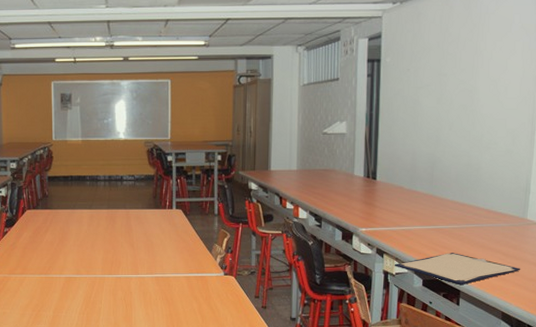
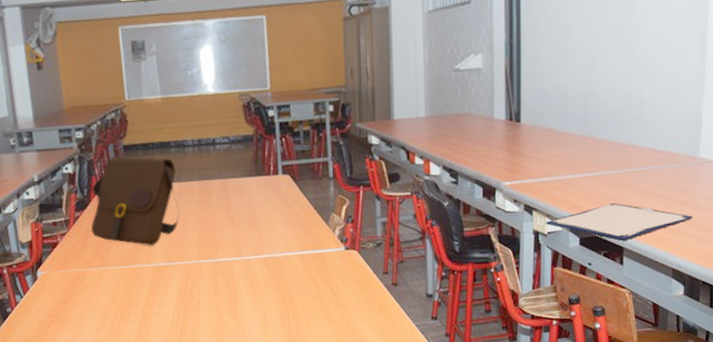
shoulder bag: none [16,185,89,260] -> present [90,156,179,246]

